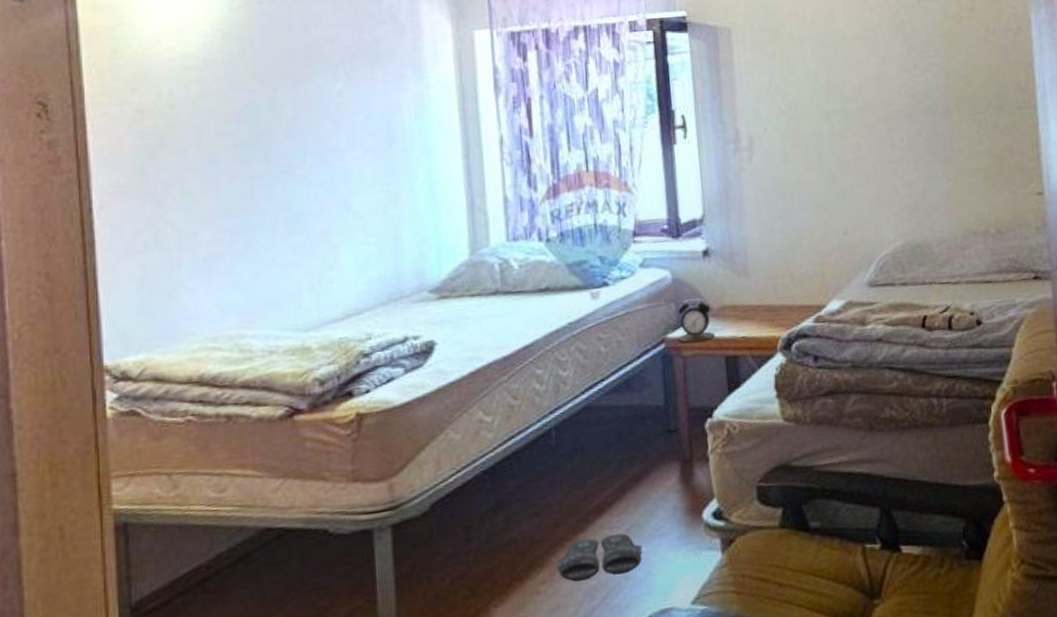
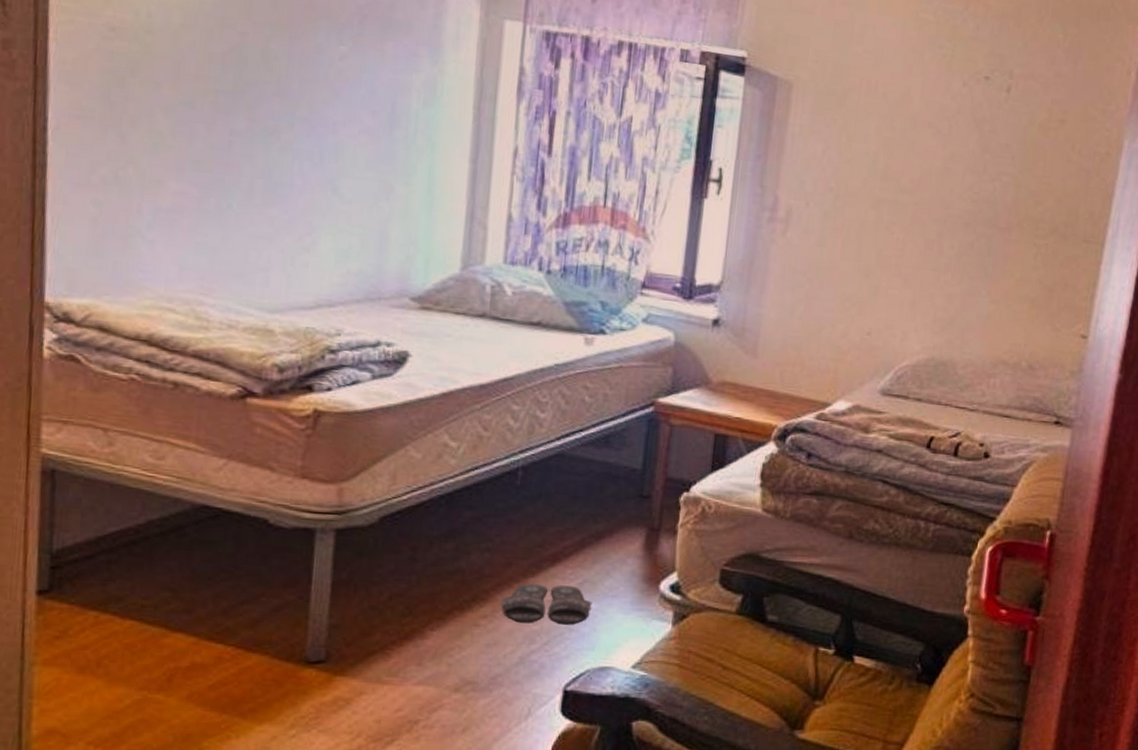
alarm clock: present [678,298,715,343] -> none [669,367,710,413]

